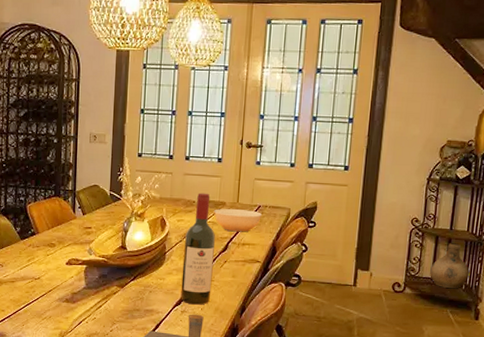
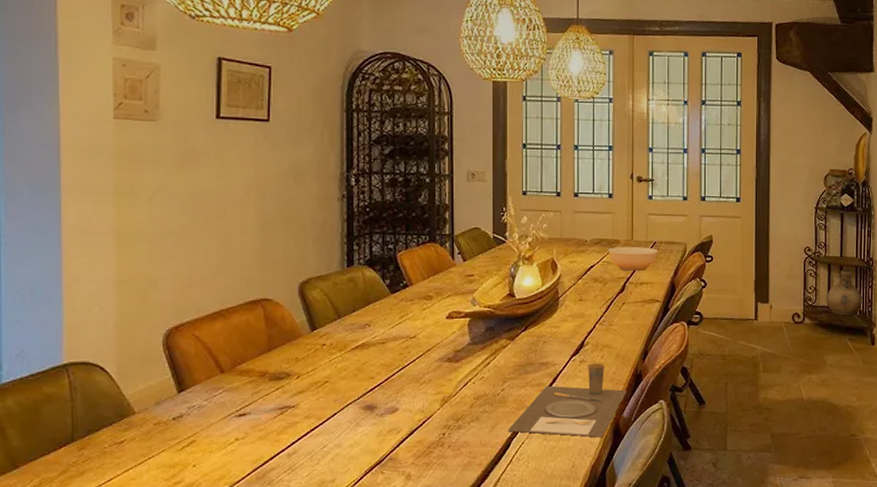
wine bottle: present [180,193,216,305] -> none [578,231,612,353]

